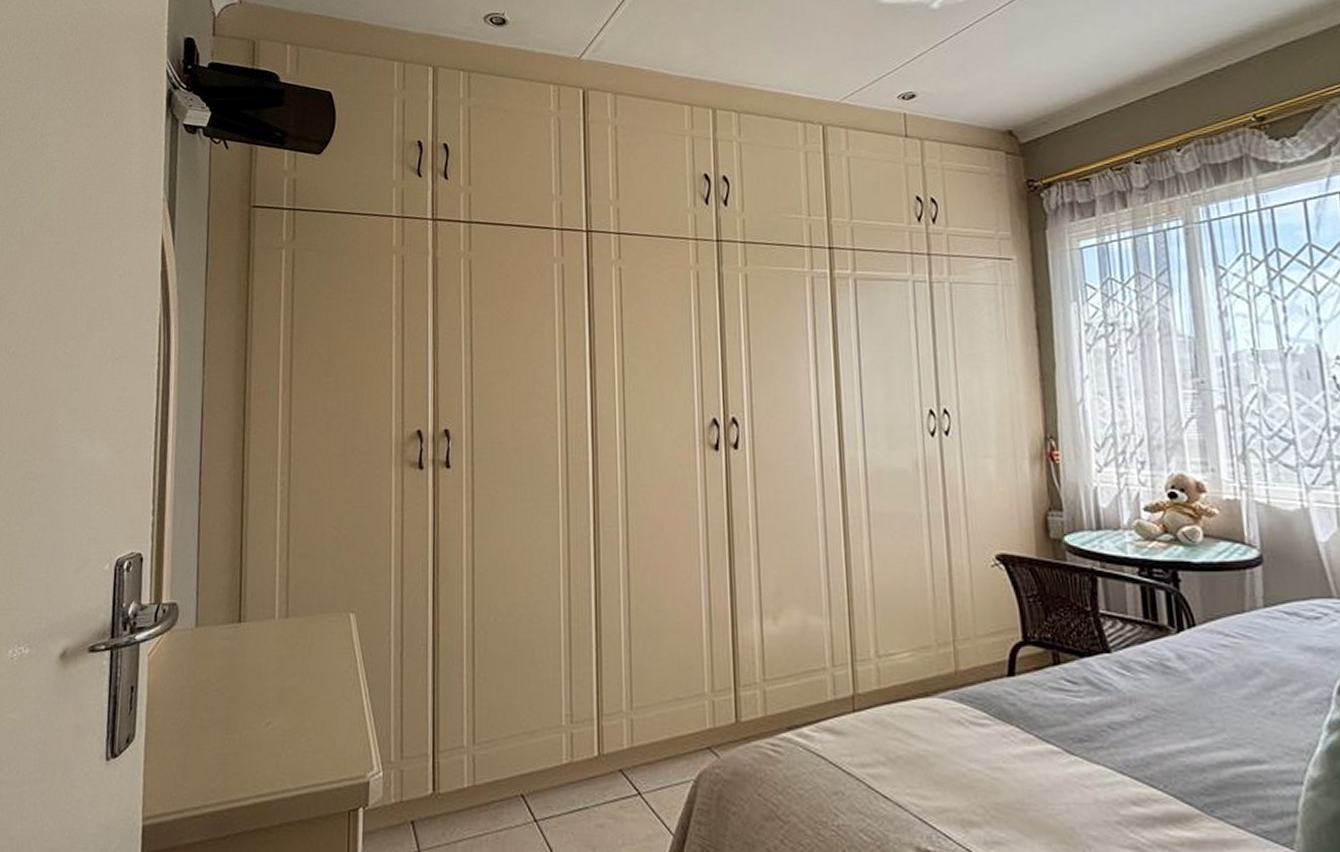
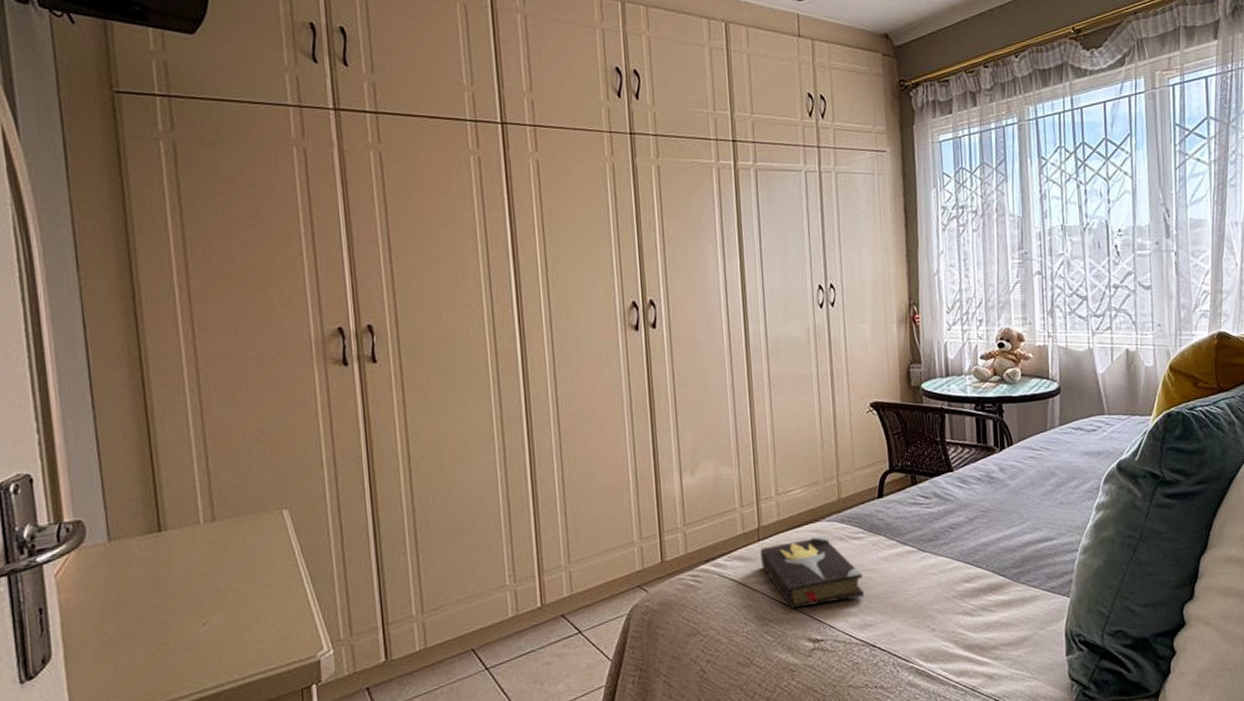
hardback book: none [855,715,992,806] -> present [760,535,865,609]

